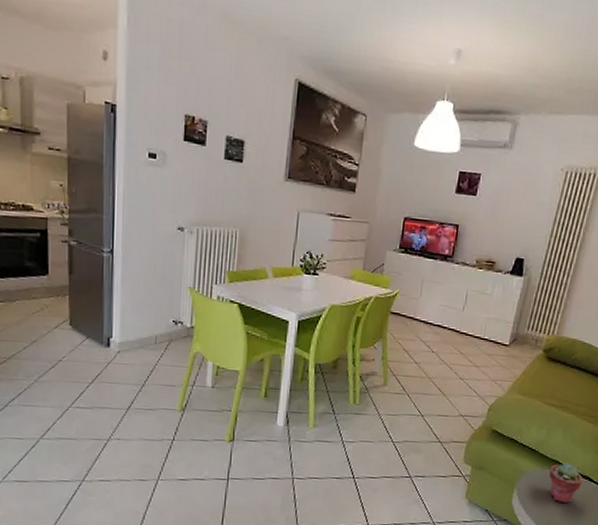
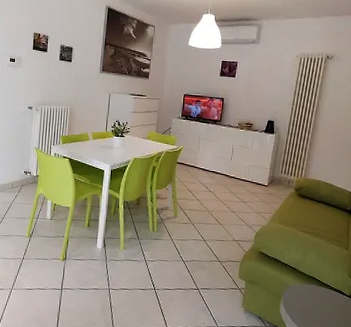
potted succulent: present [549,463,583,504] -> none [308,279,336,313]

